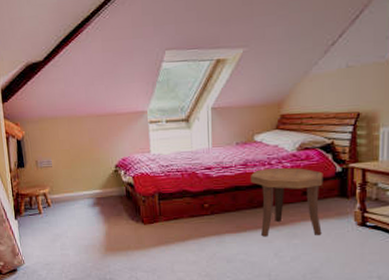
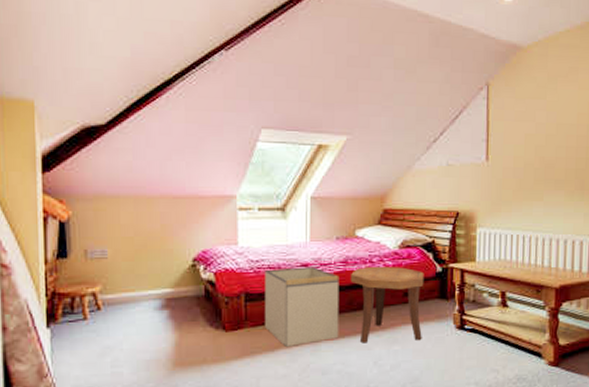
storage bin: none [174,170,241,238] -> present [265,267,339,347]

